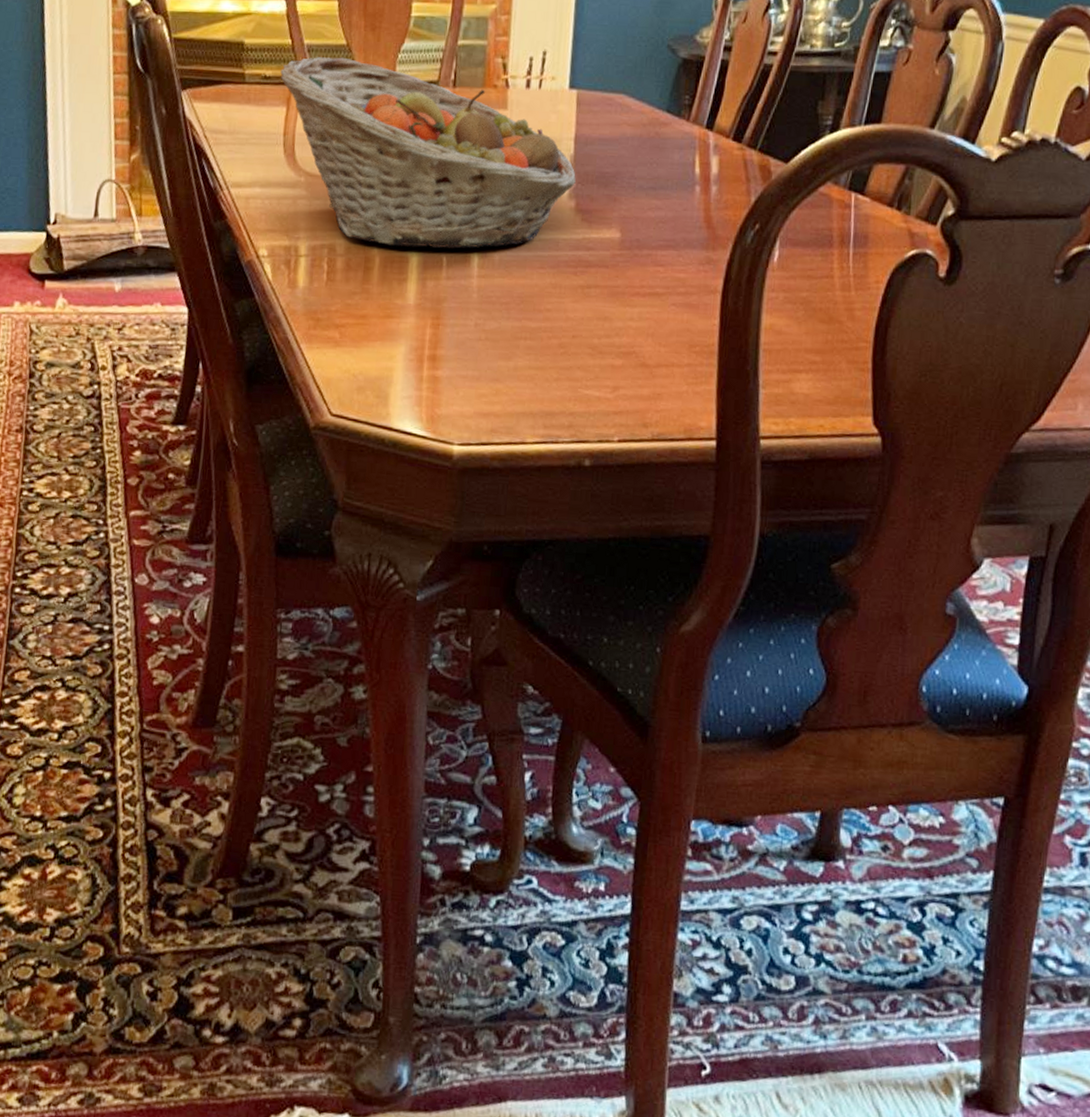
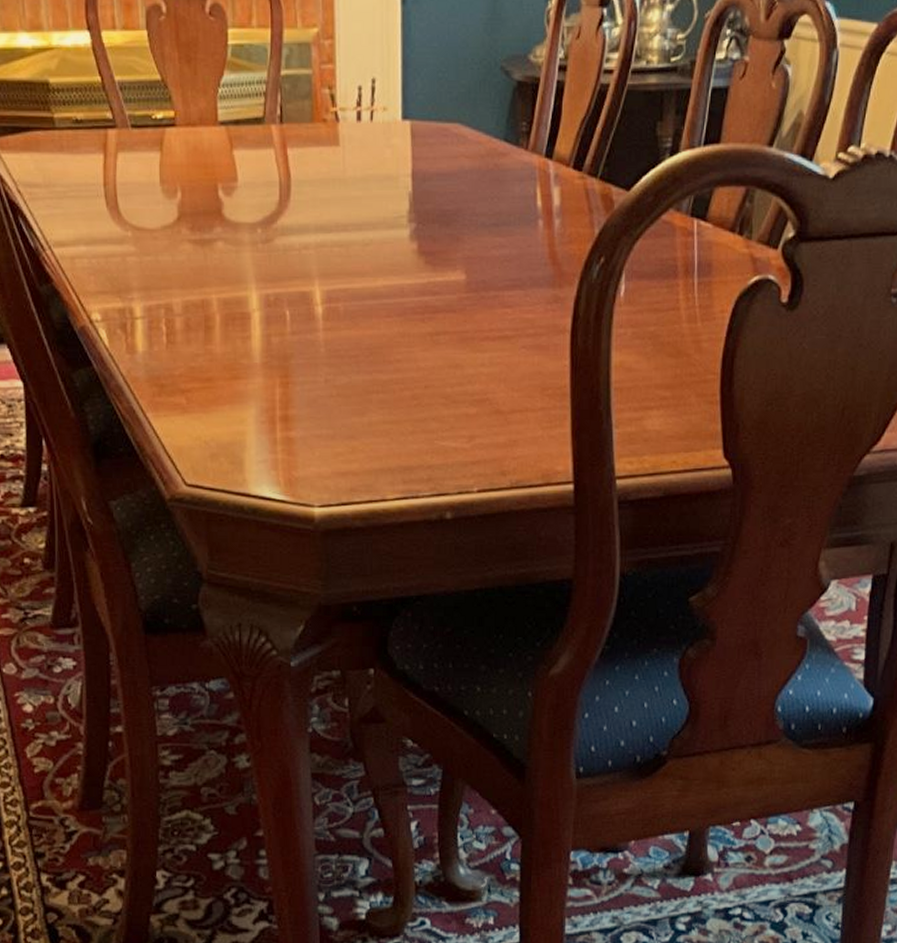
fruit basket: present [280,57,576,249] -> none [93,94,416,302]

